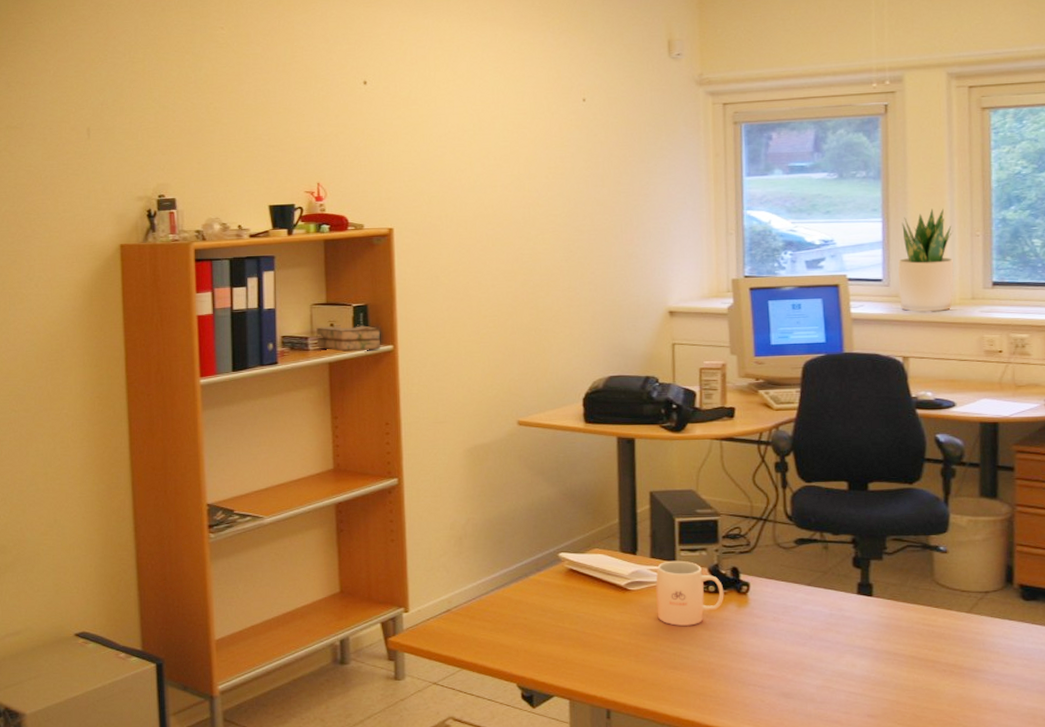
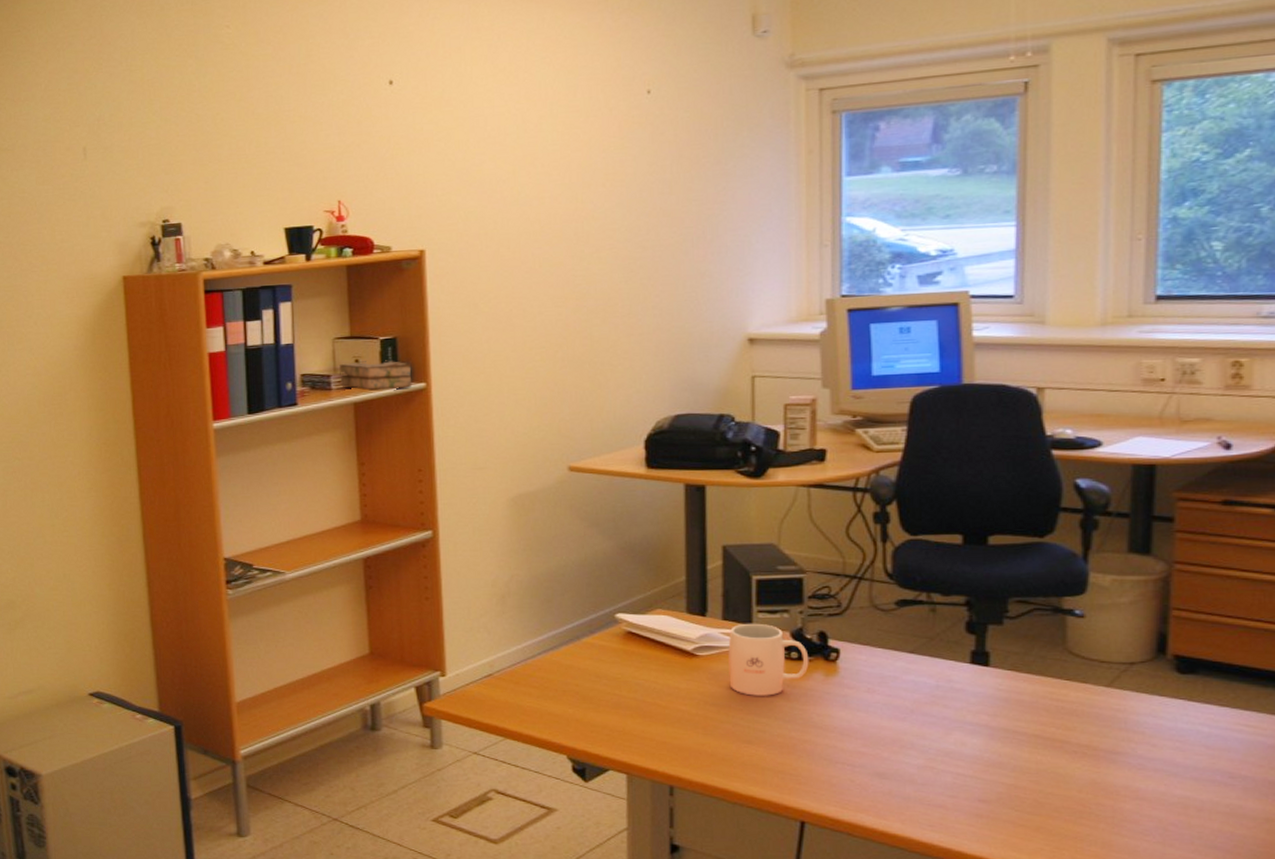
planter: present [898,208,954,312] -> none [1034,207,1108,334]

